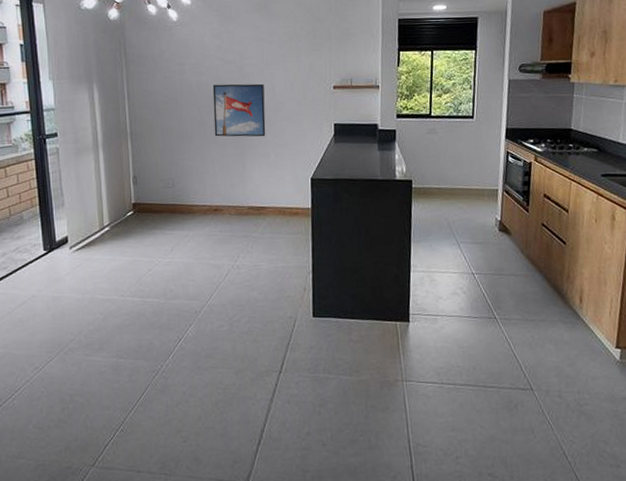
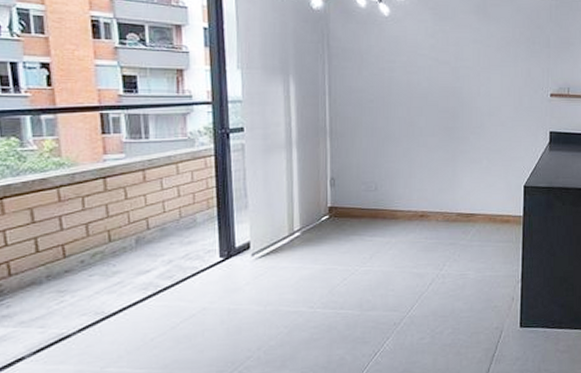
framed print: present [212,83,266,137] -> none [424,85,479,142]

